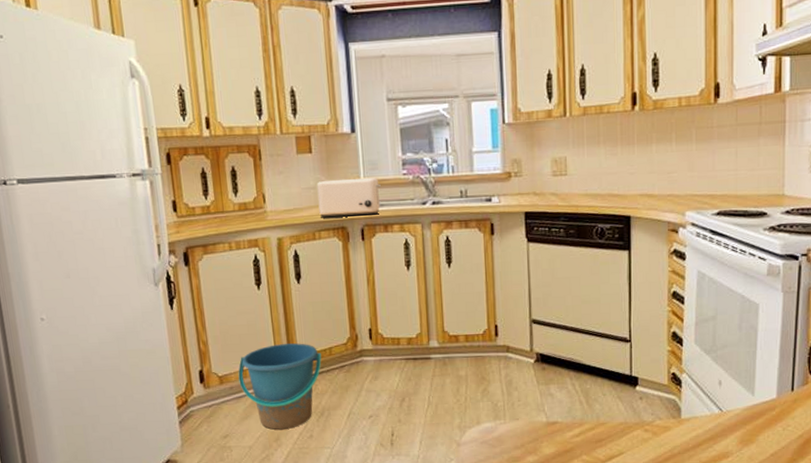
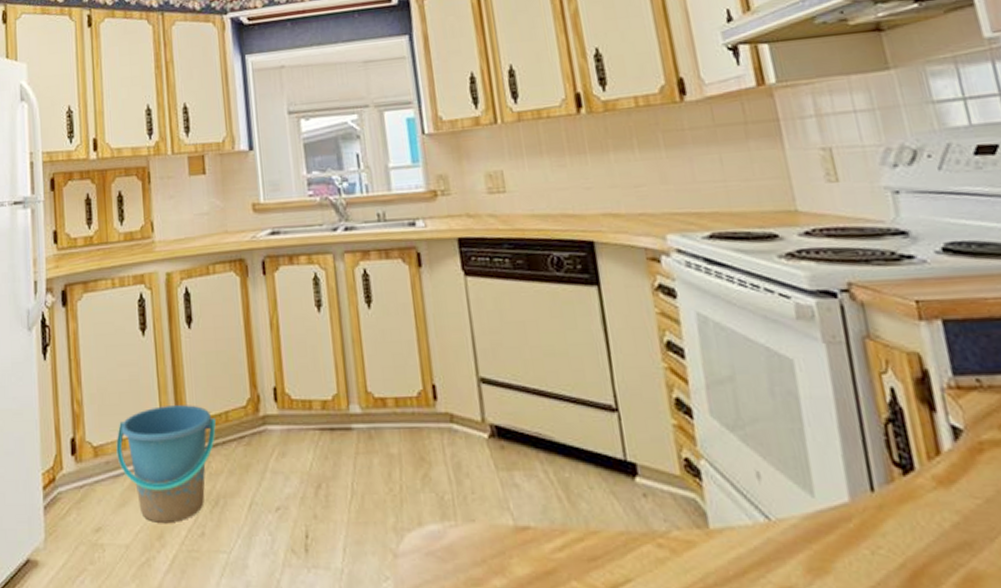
toaster: present [317,178,381,218] -> none [211,200,284,249]

